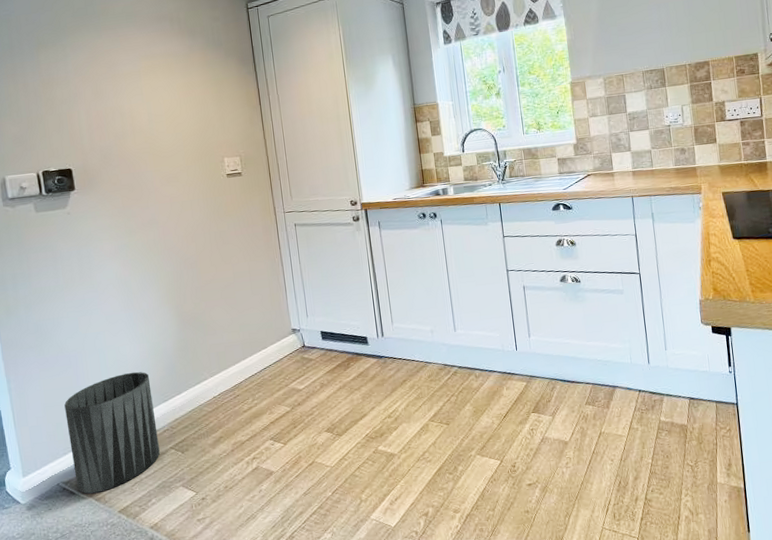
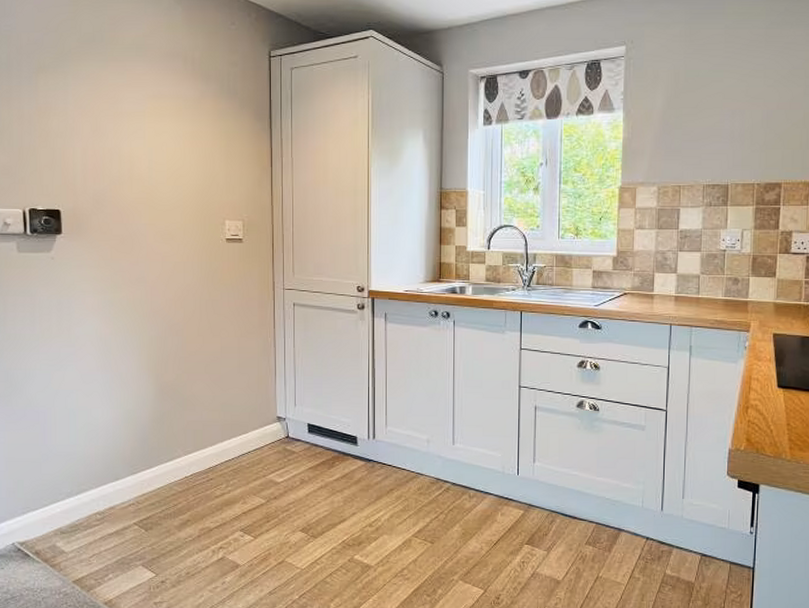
trash can: present [64,371,160,494] -> none [28,437,122,559]

